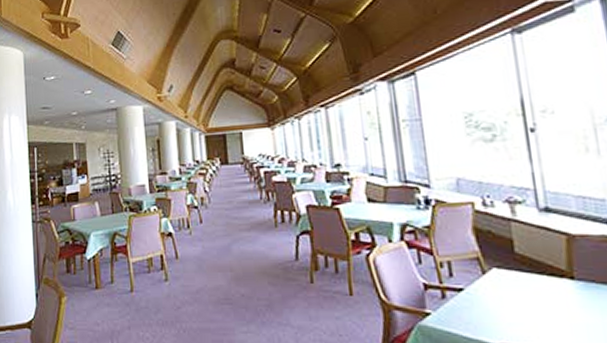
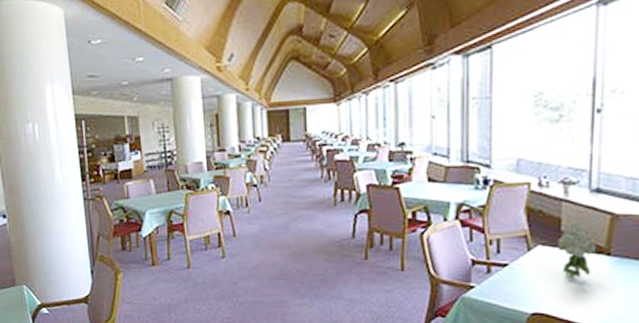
flower: none [513,240,558,305] -> present [558,219,597,279]

